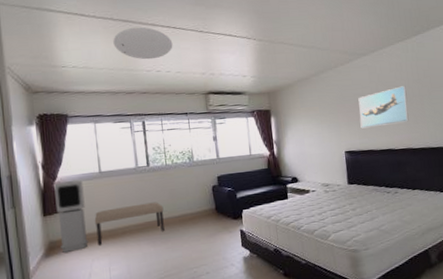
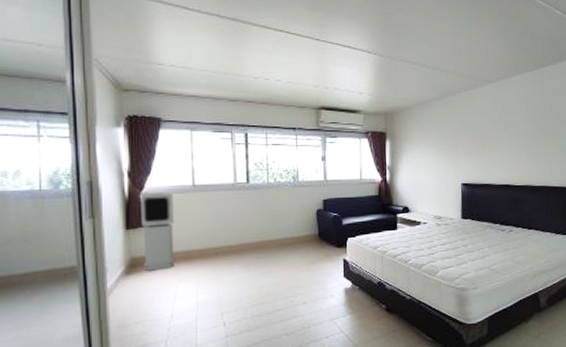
bench: present [94,202,165,246] -> none [183,222,262,266]
ceiling light: present [113,27,173,60] -> none [218,27,285,65]
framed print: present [358,86,409,129] -> none [480,119,531,161]

